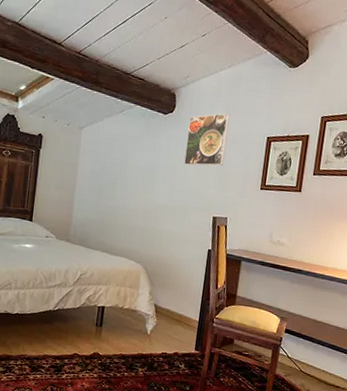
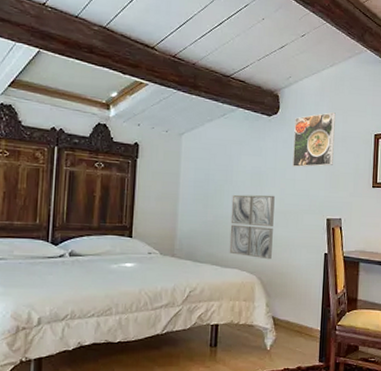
wall art: none [118,188,165,252] -> present [229,194,275,260]

